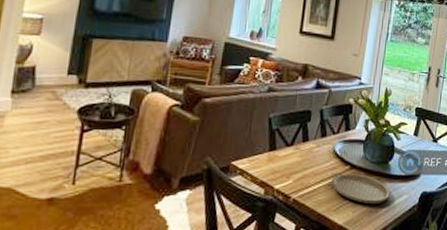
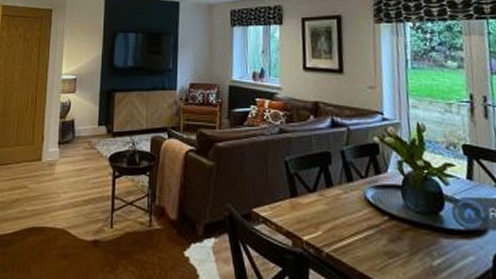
plate: present [331,174,391,204] -> none [368,225,451,266]

